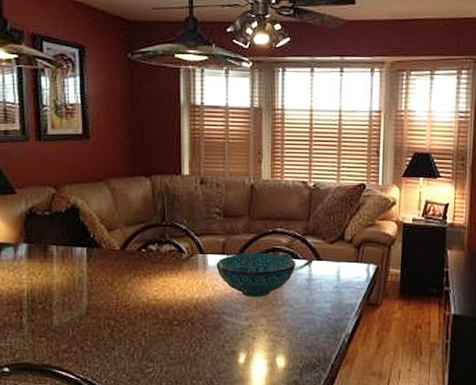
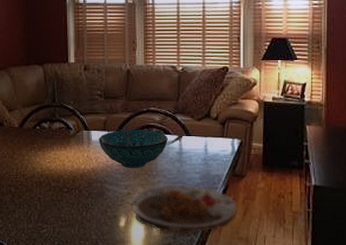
plate: none [251,315,371,371] -> present [130,184,238,235]

